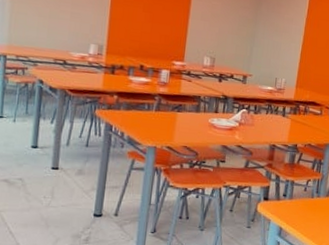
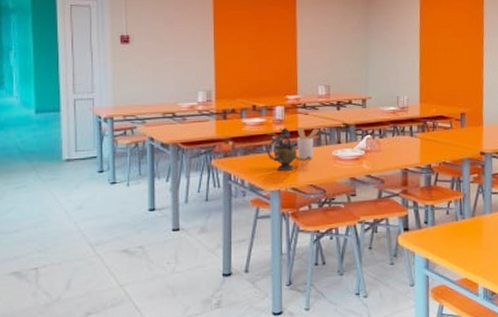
teapot: none [148,89,189,130] -> present [267,127,311,171]
utensil holder: none [177,93,200,123] -> present [296,128,319,159]

